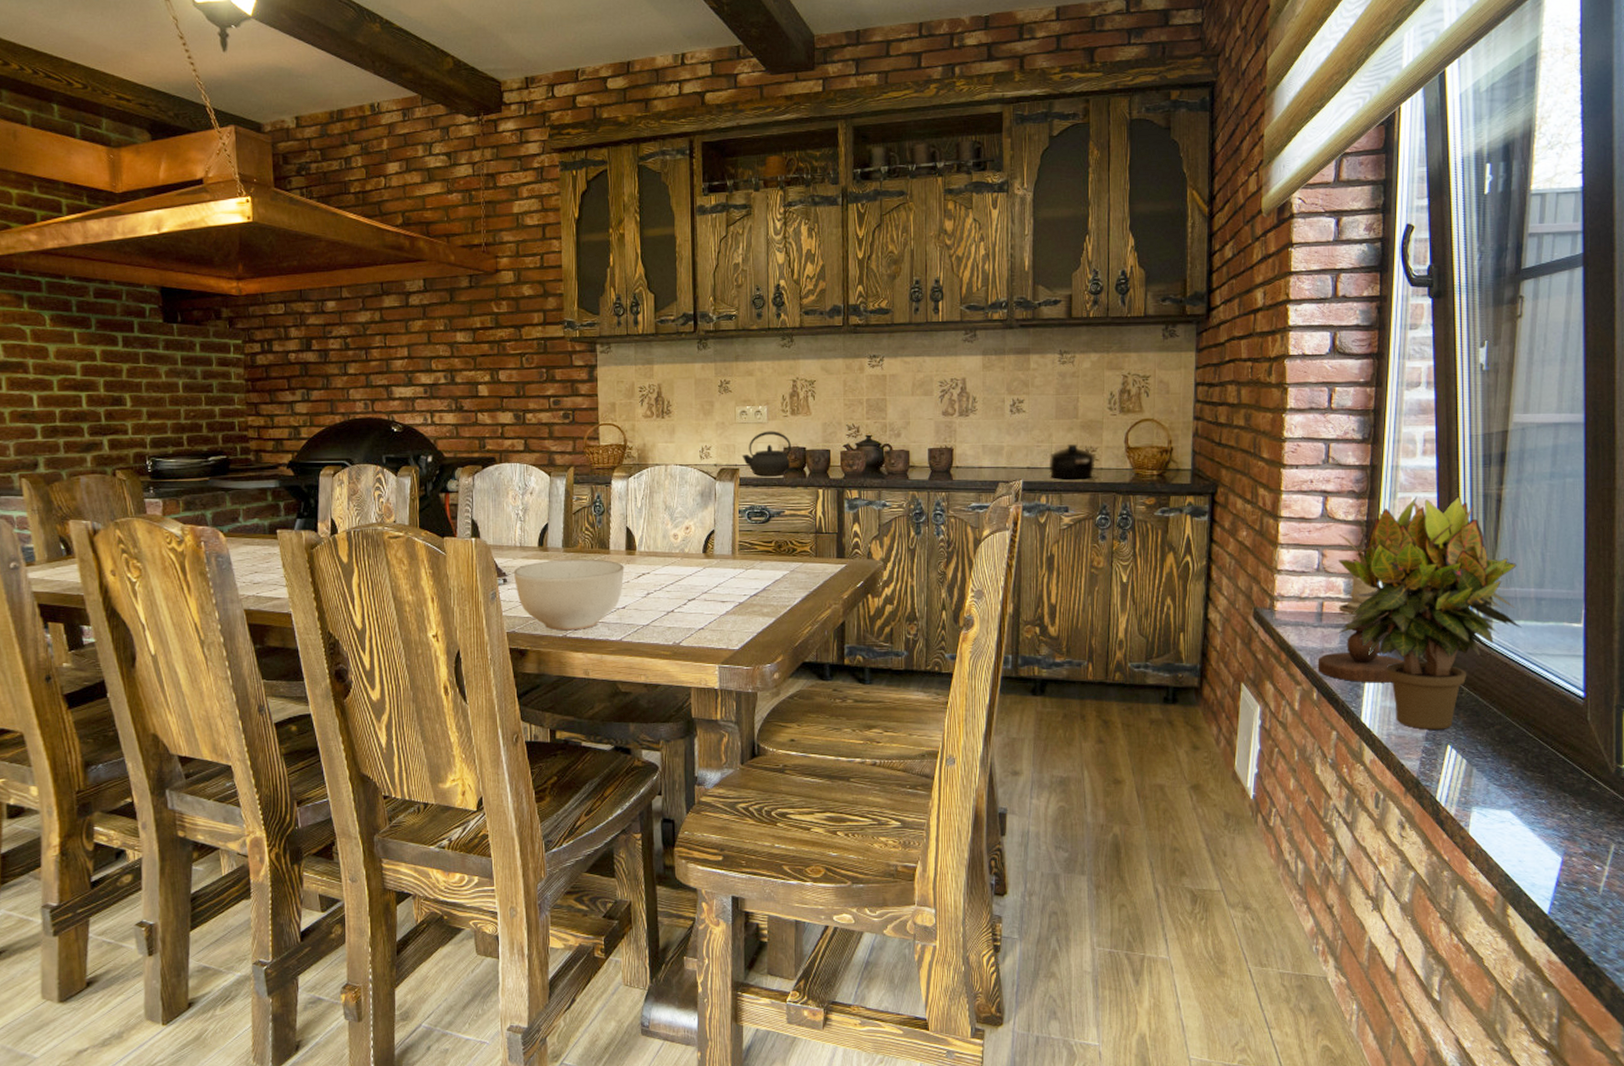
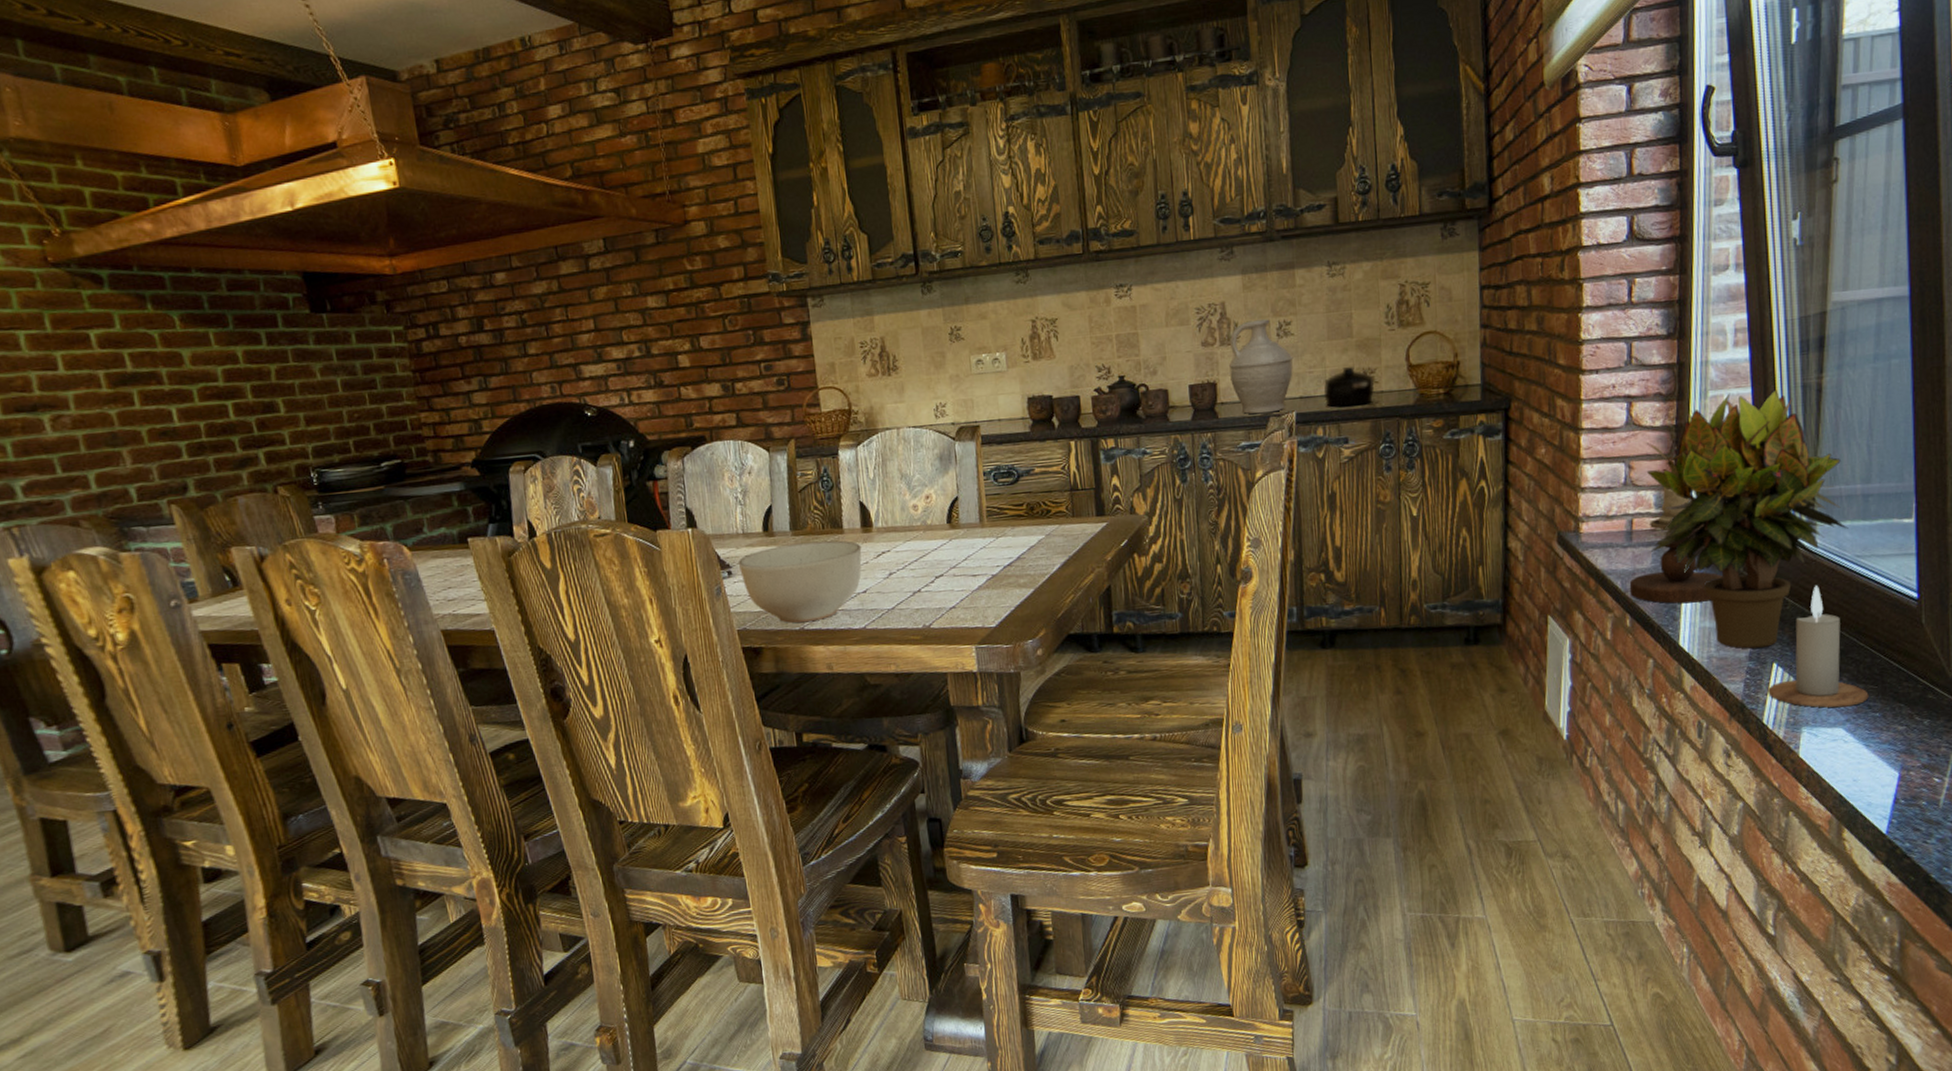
kettle: present [741,431,792,478] -> none [981,379,1037,434]
ceramic jug: none [965,396,1024,479] -> present [1228,319,1294,415]
candle: none [1442,677,1536,792] -> present [1768,586,1869,708]

